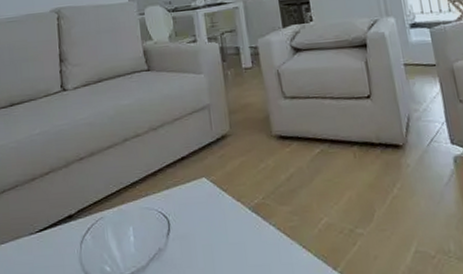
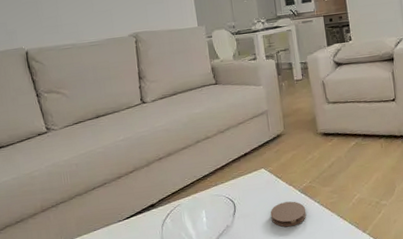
coaster: none [213,222,259,256] -> present [270,201,307,227]

